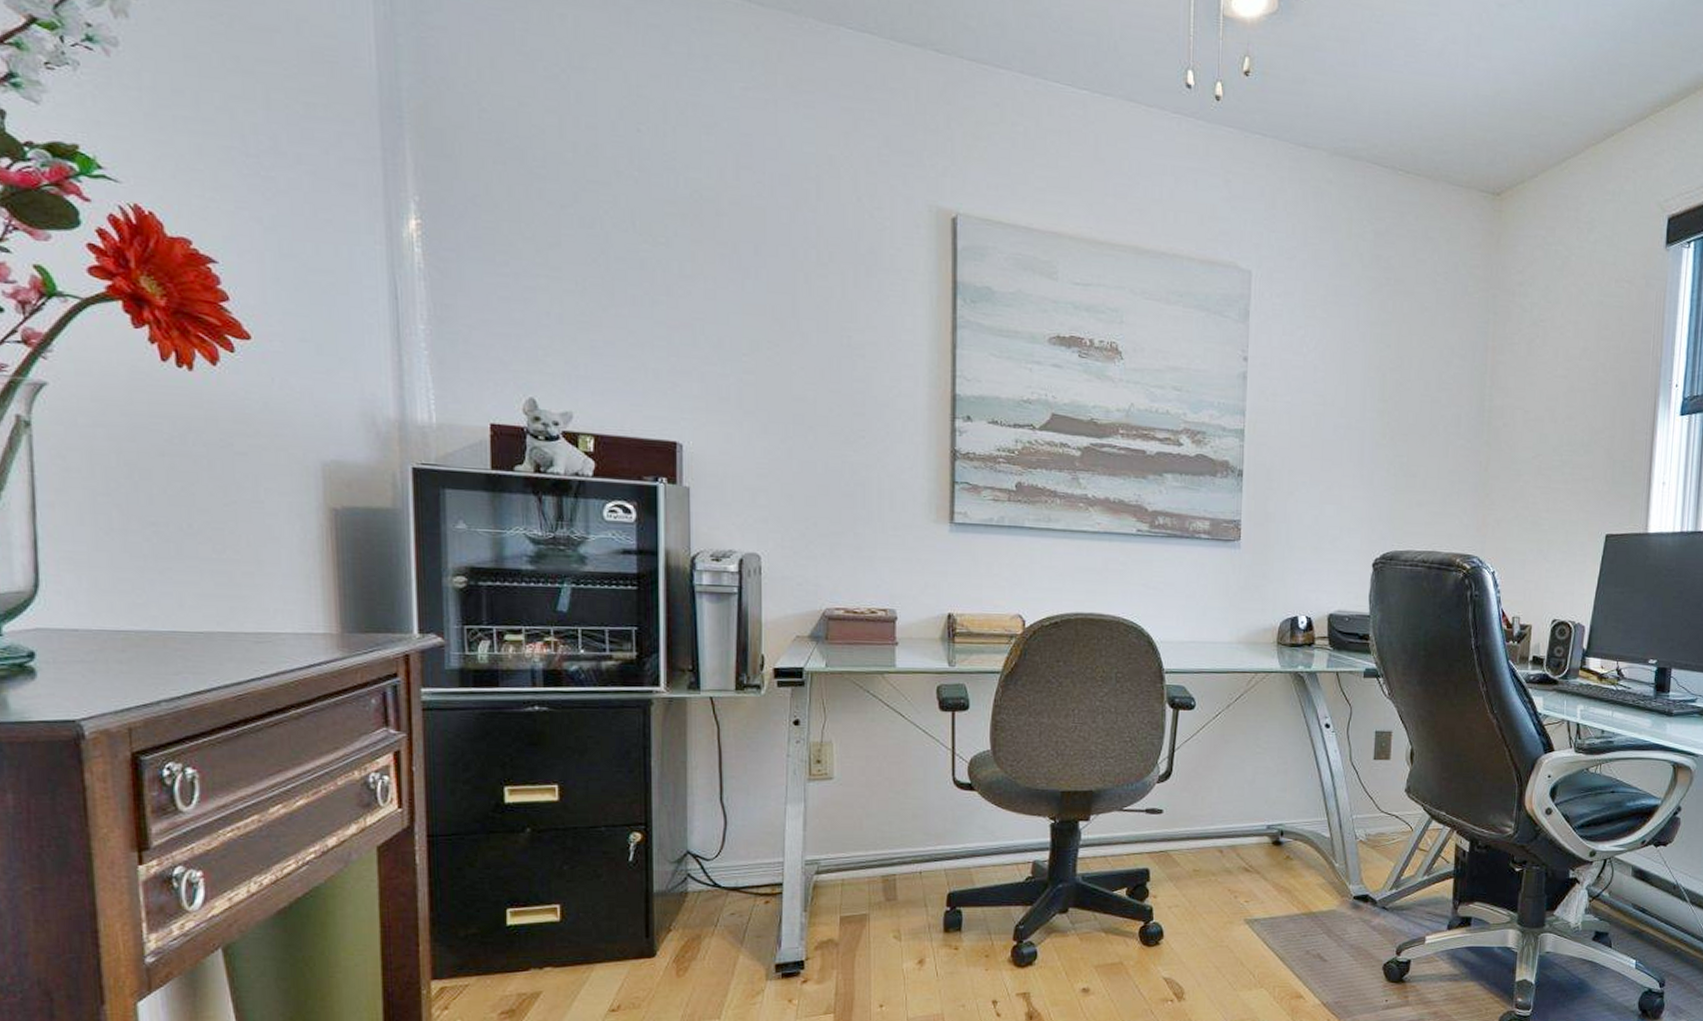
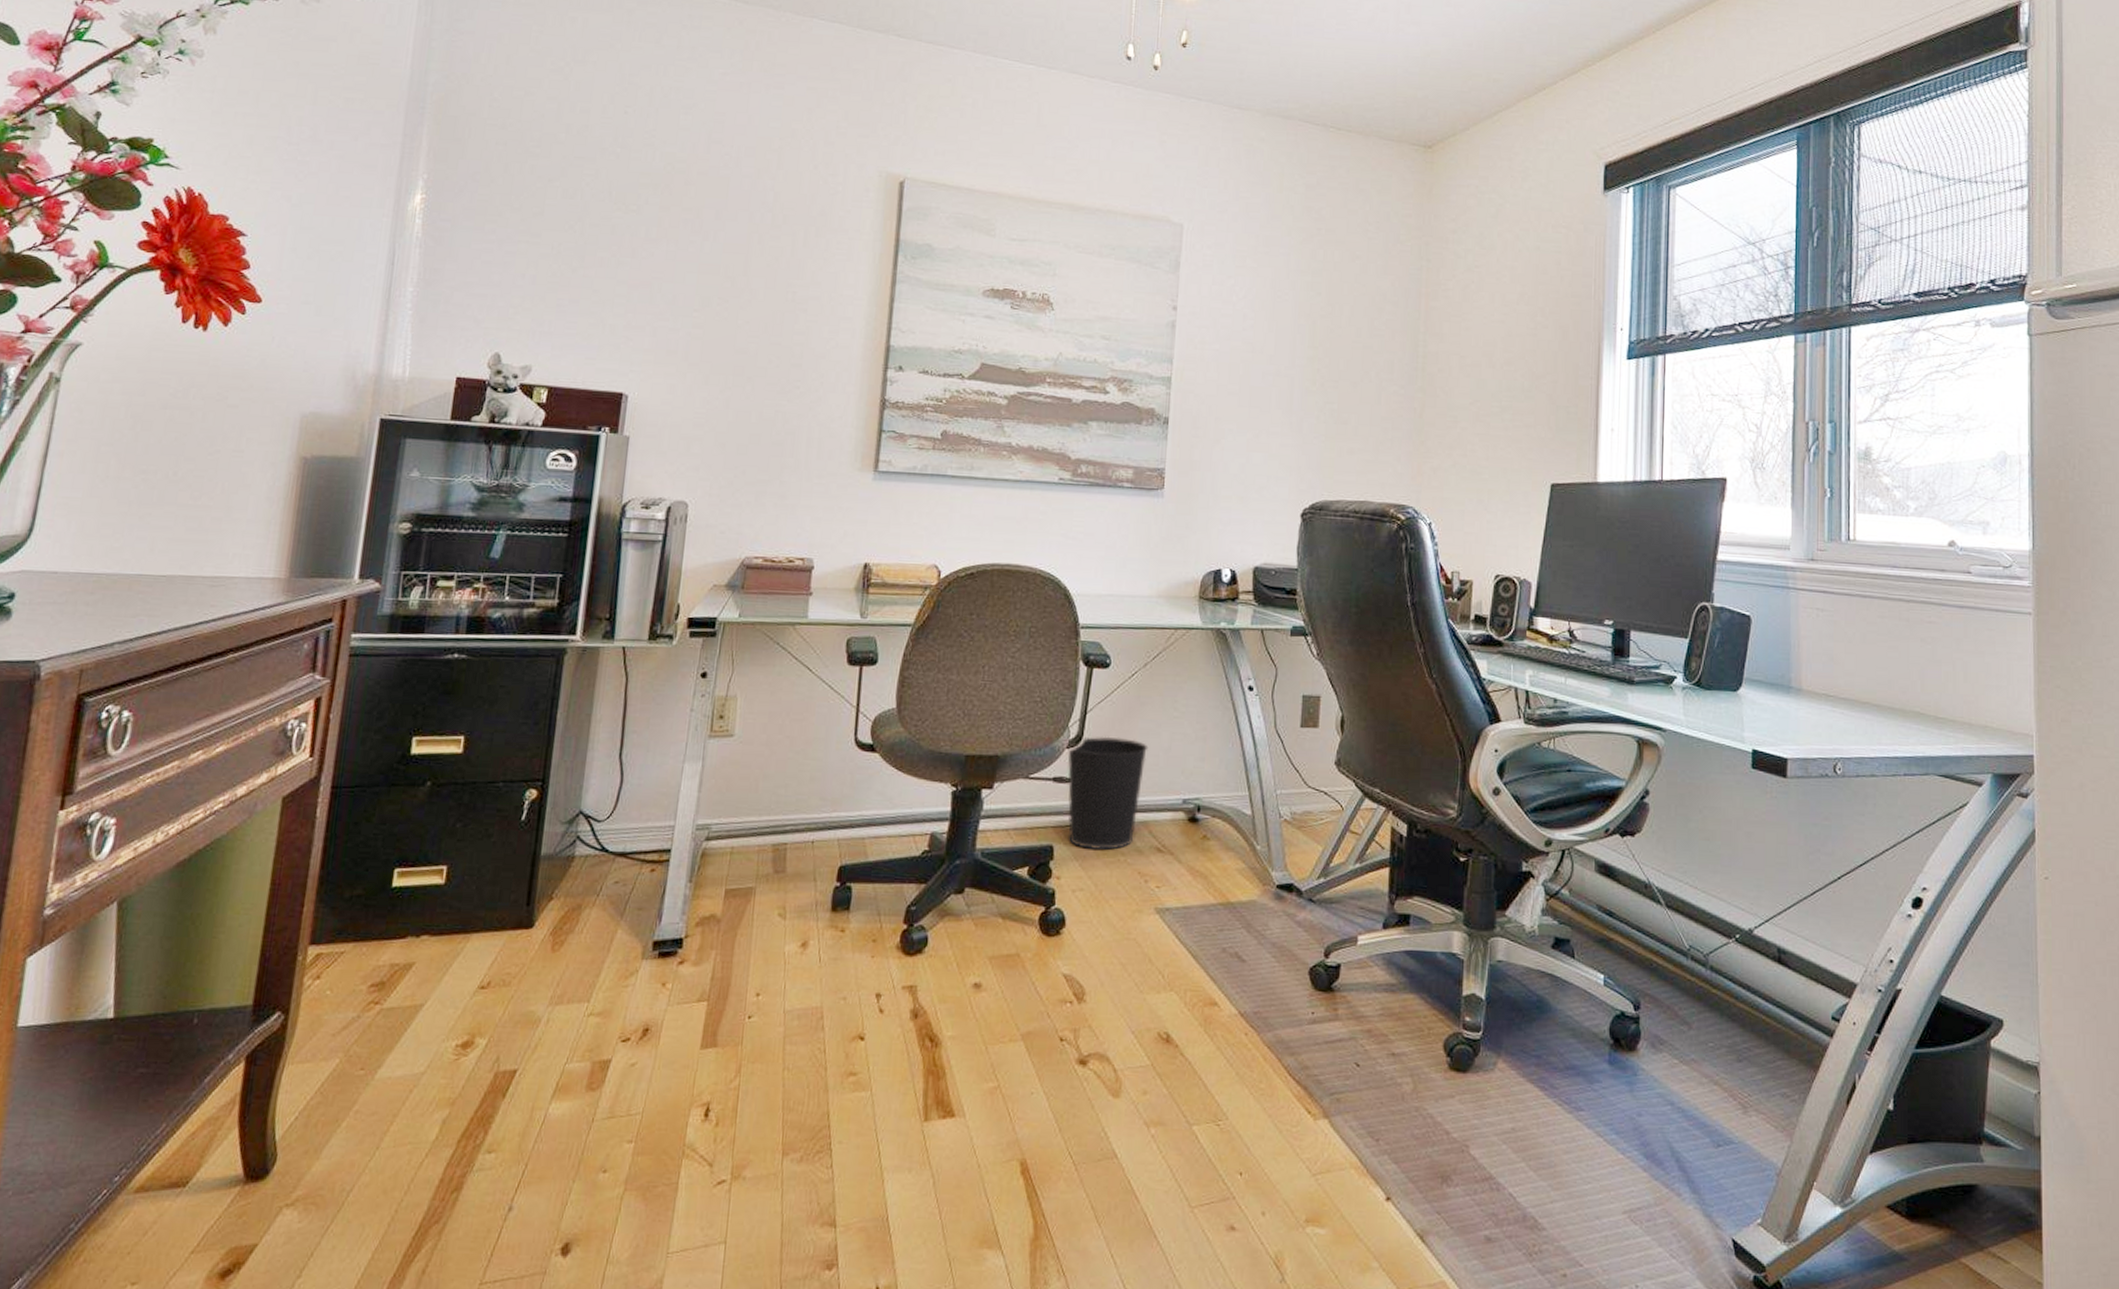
wastebasket: none [1158,771,1234,872] -> present [1067,736,1149,851]

